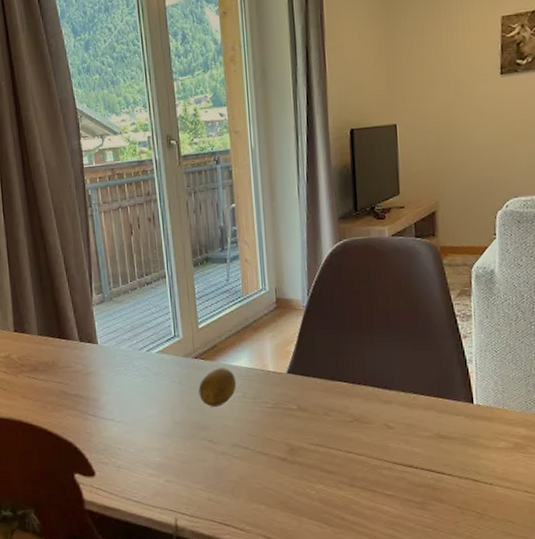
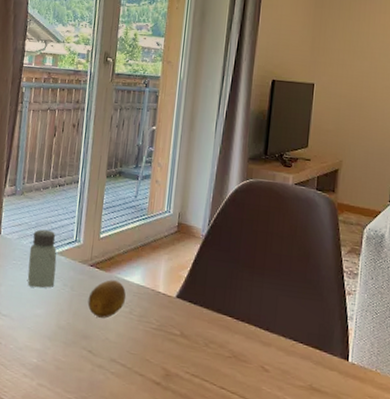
saltshaker: none [130,331,162,390] -> present [27,229,57,288]

